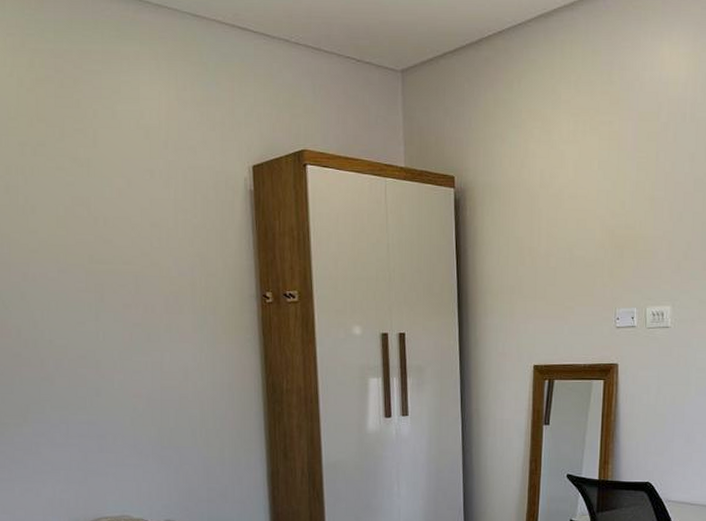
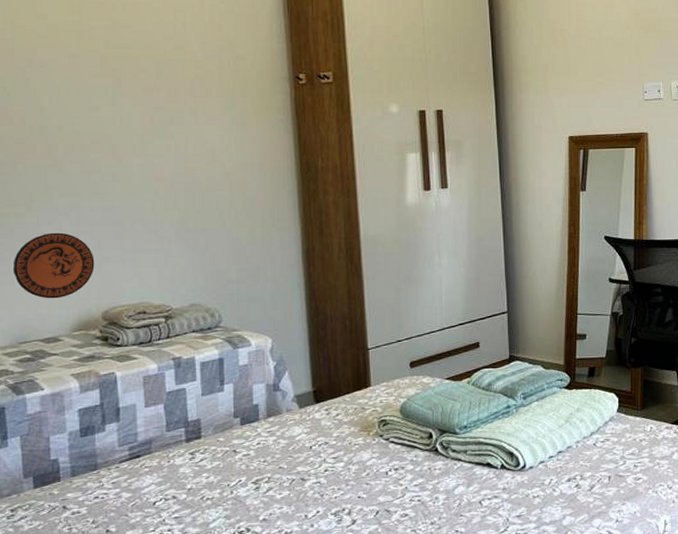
decorative plate: none [12,443,82,507] -> present [12,232,95,299]

